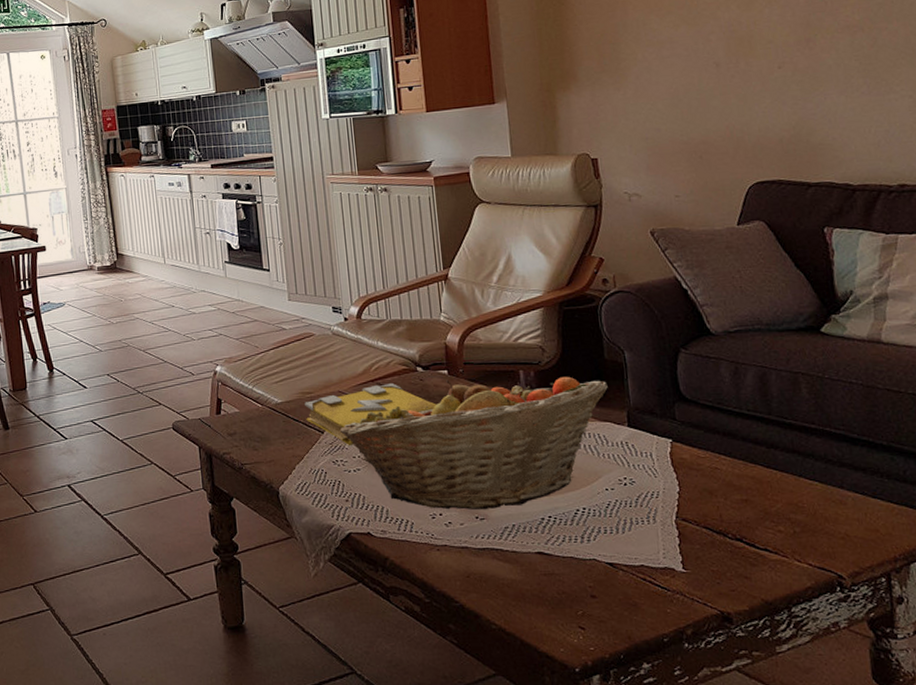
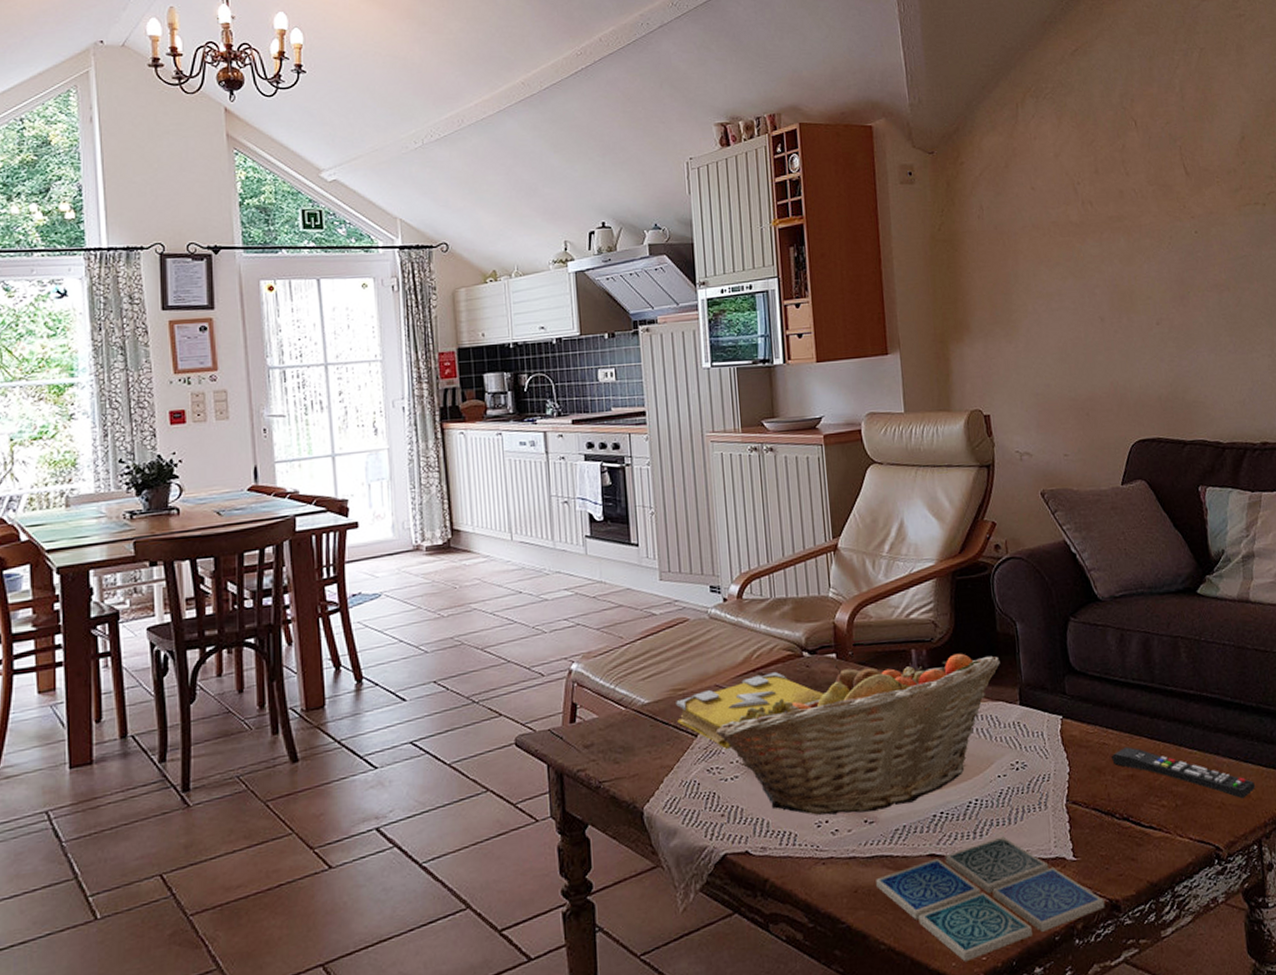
drink coaster: none [487,543,716,650] -> present [876,836,1105,962]
remote control: none [724,473,886,532] -> present [1111,747,1256,799]

